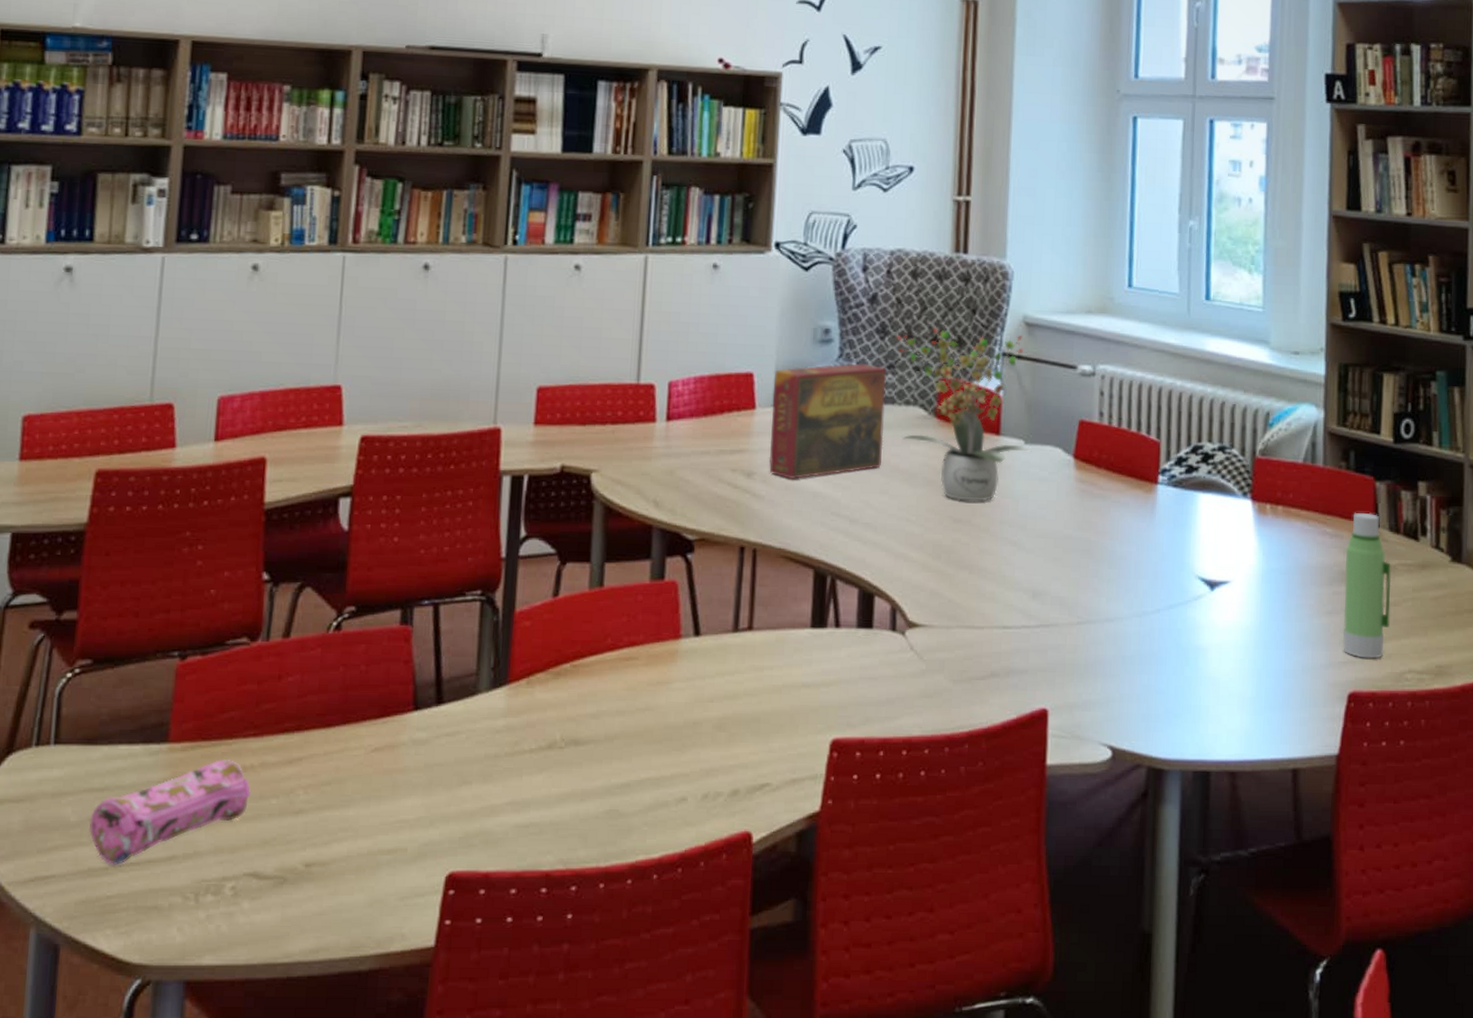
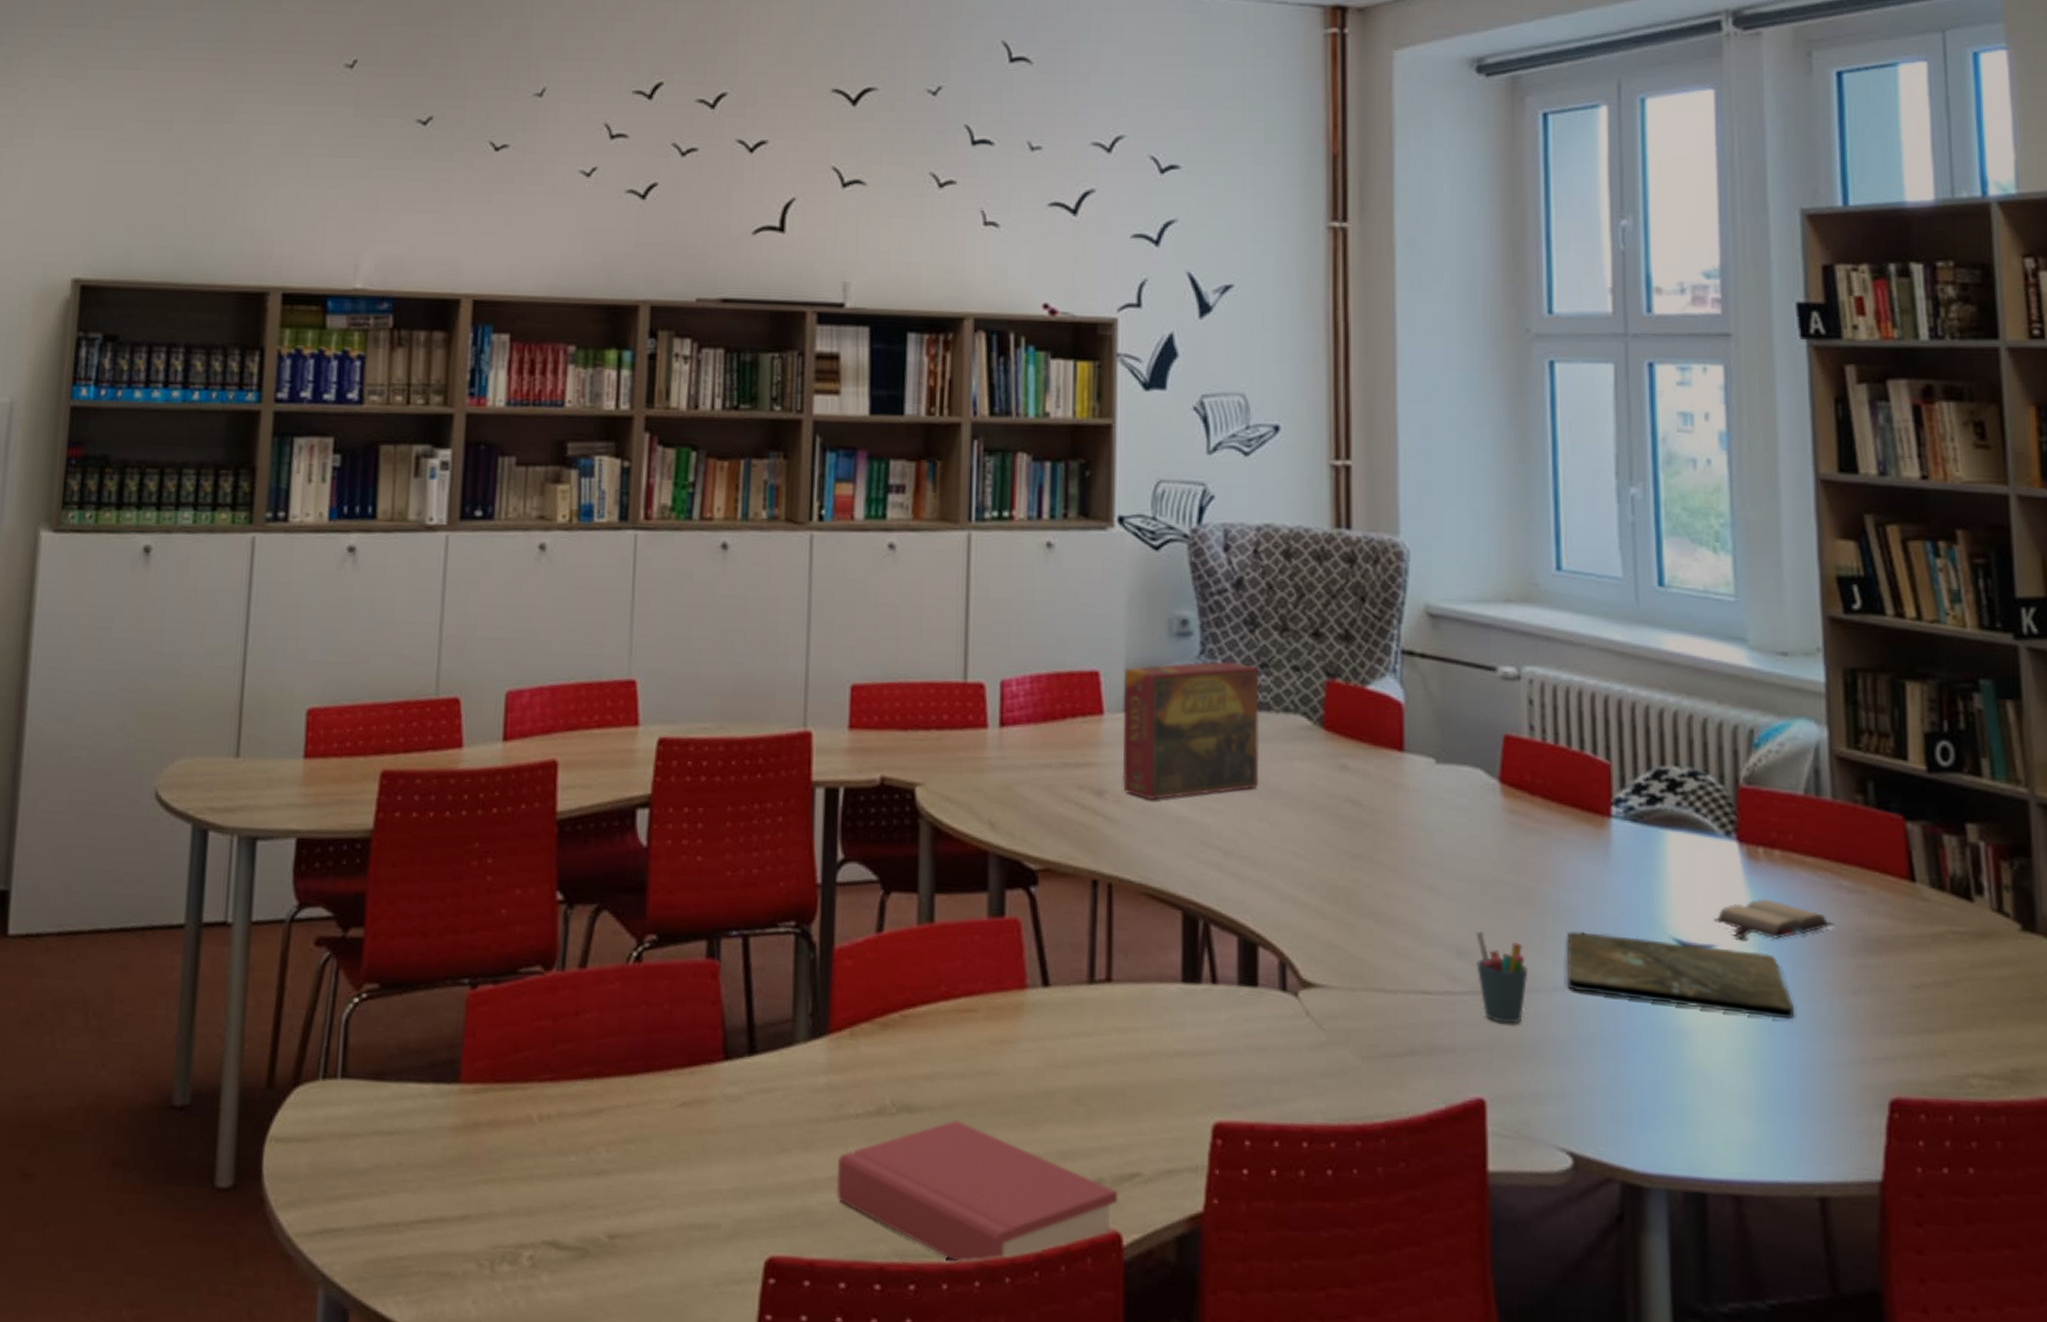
pencil case: present [88,759,252,865] -> none [377,1106,549,1222]
hardback book: none [510,750,751,866] -> present [836,1120,1119,1264]
potted plant: present [897,328,1034,501] -> none [1269,619,1447,833]
pen holder: none [1047,577,1087,649] -> present [1476,931,1528,1024]
aerial map: none [1116,574,1285,636] -> present [1566,931,1795,1020]
hardback book: none [1229,544,1318,576] -> present [1713,898,1834,940]
water bottle: present [1342,512,1391,659] -> none [1871,862,1941,1056]

